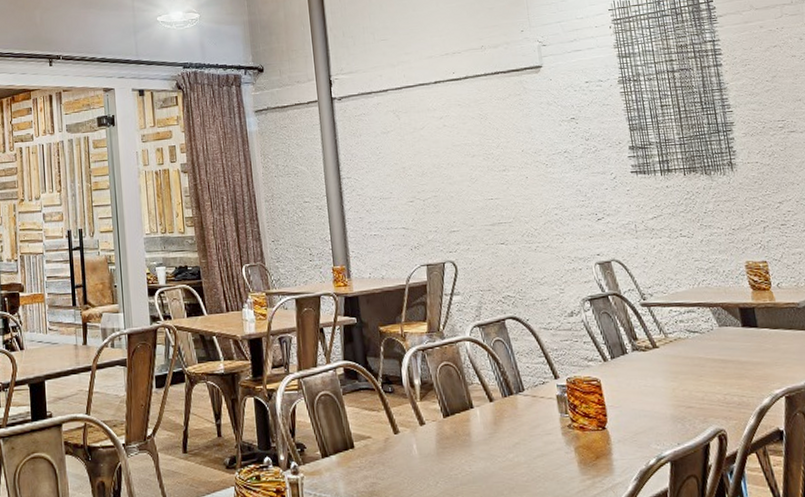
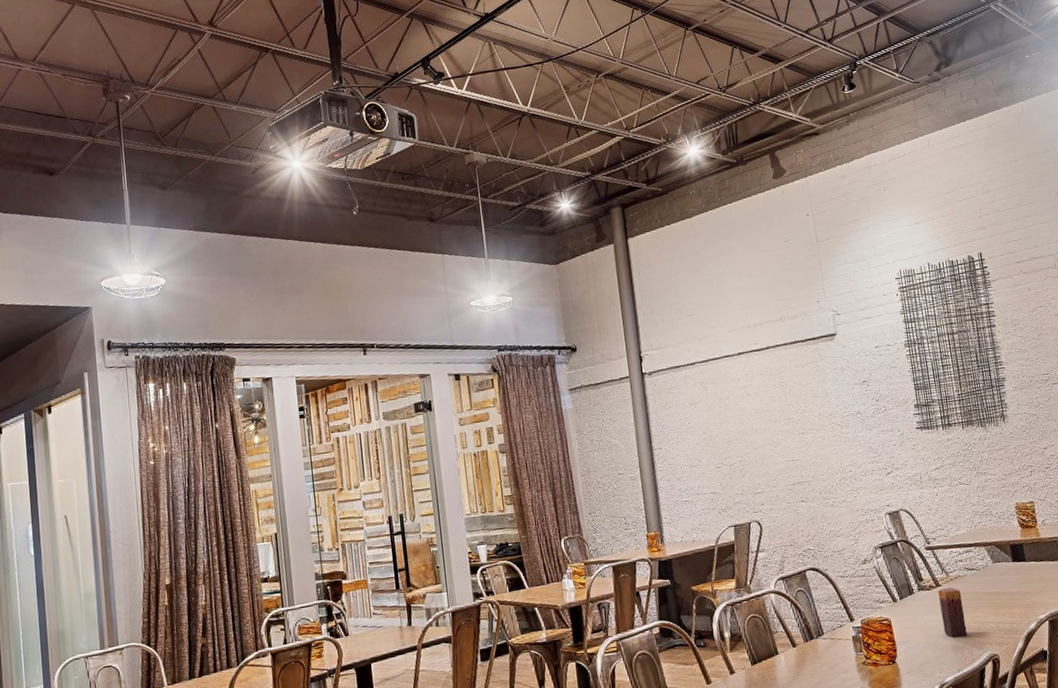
candle: none [655,350,689,408] -> present [938,587,968,639]

